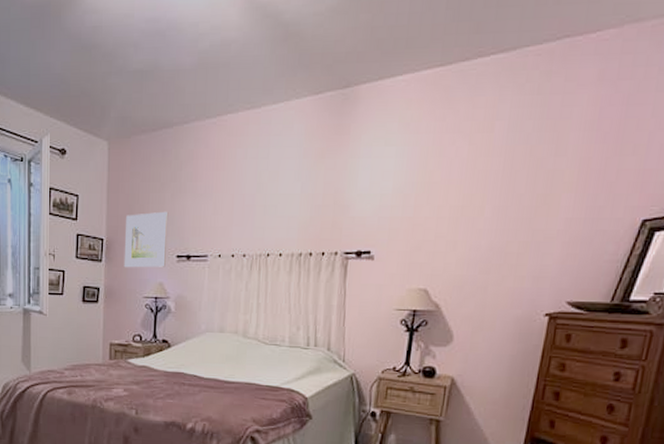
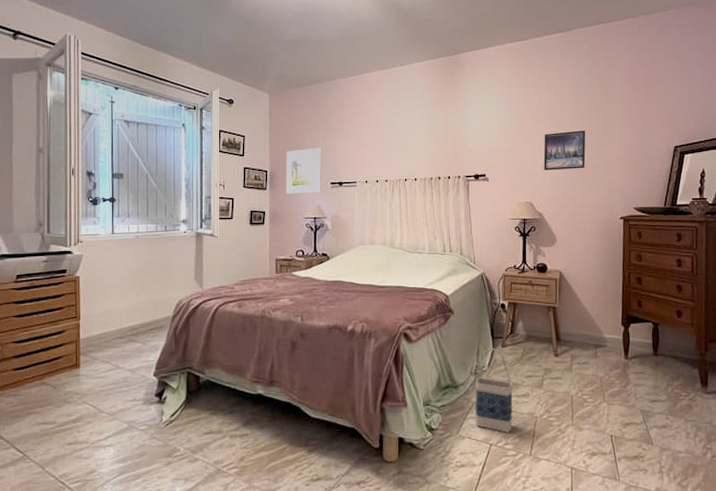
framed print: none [449,195,516,249] -> present [543,130,586,171]

